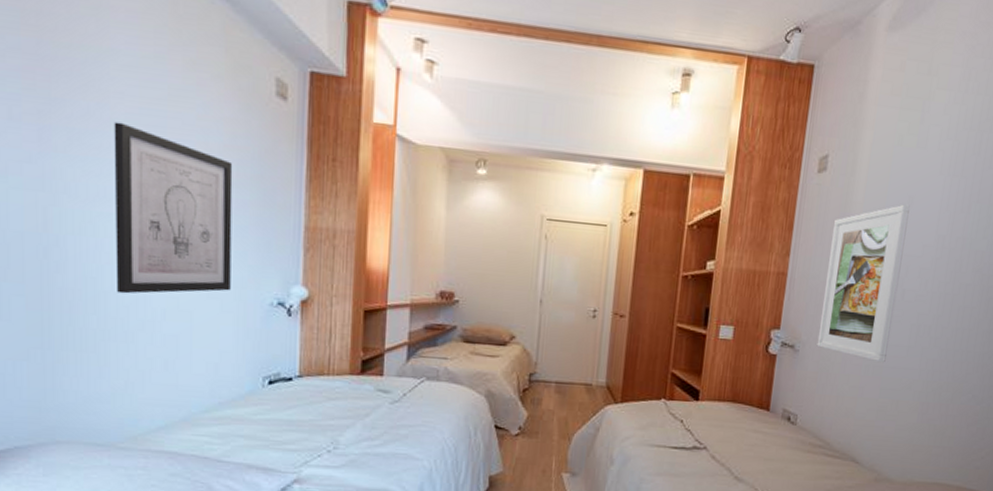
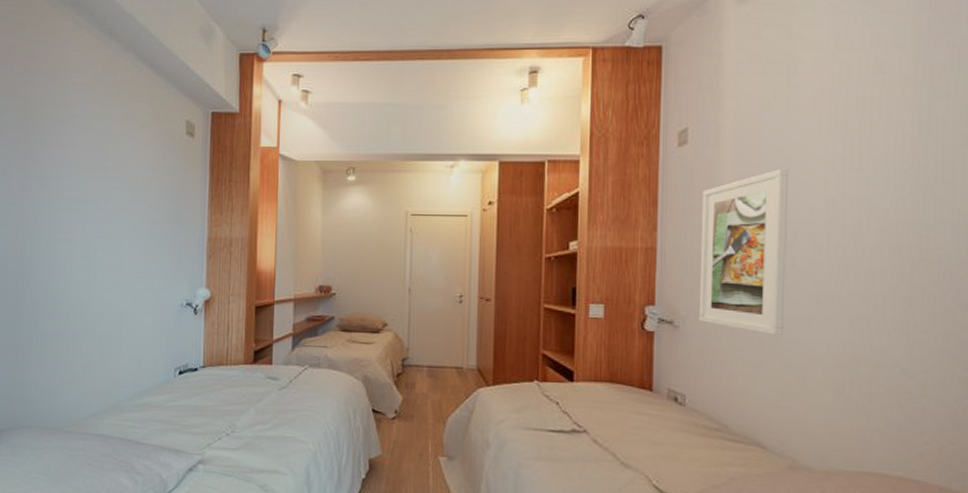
wall art: present [114,122,233,294] -> none [68,168,154,302]

